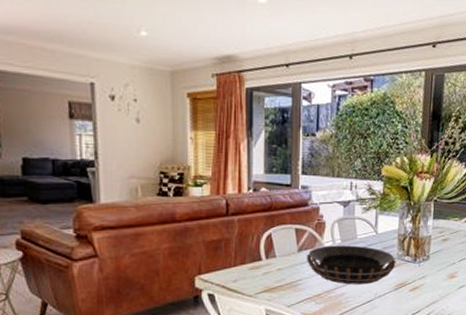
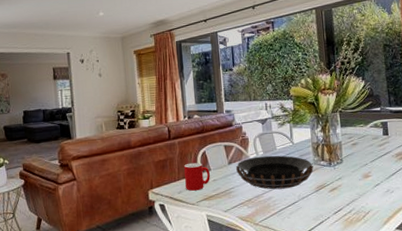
cup: none [243,246,274,280] -> present [184,162,210,191]

